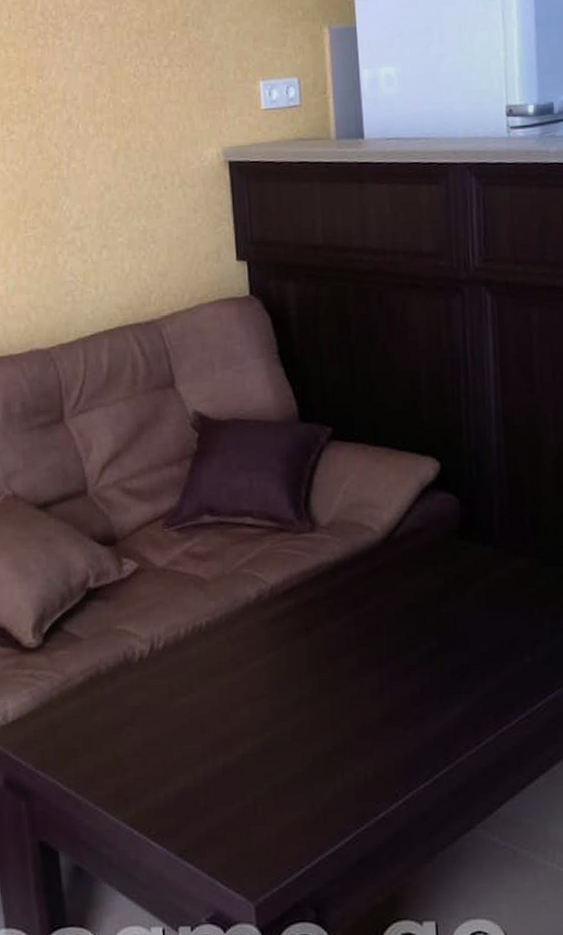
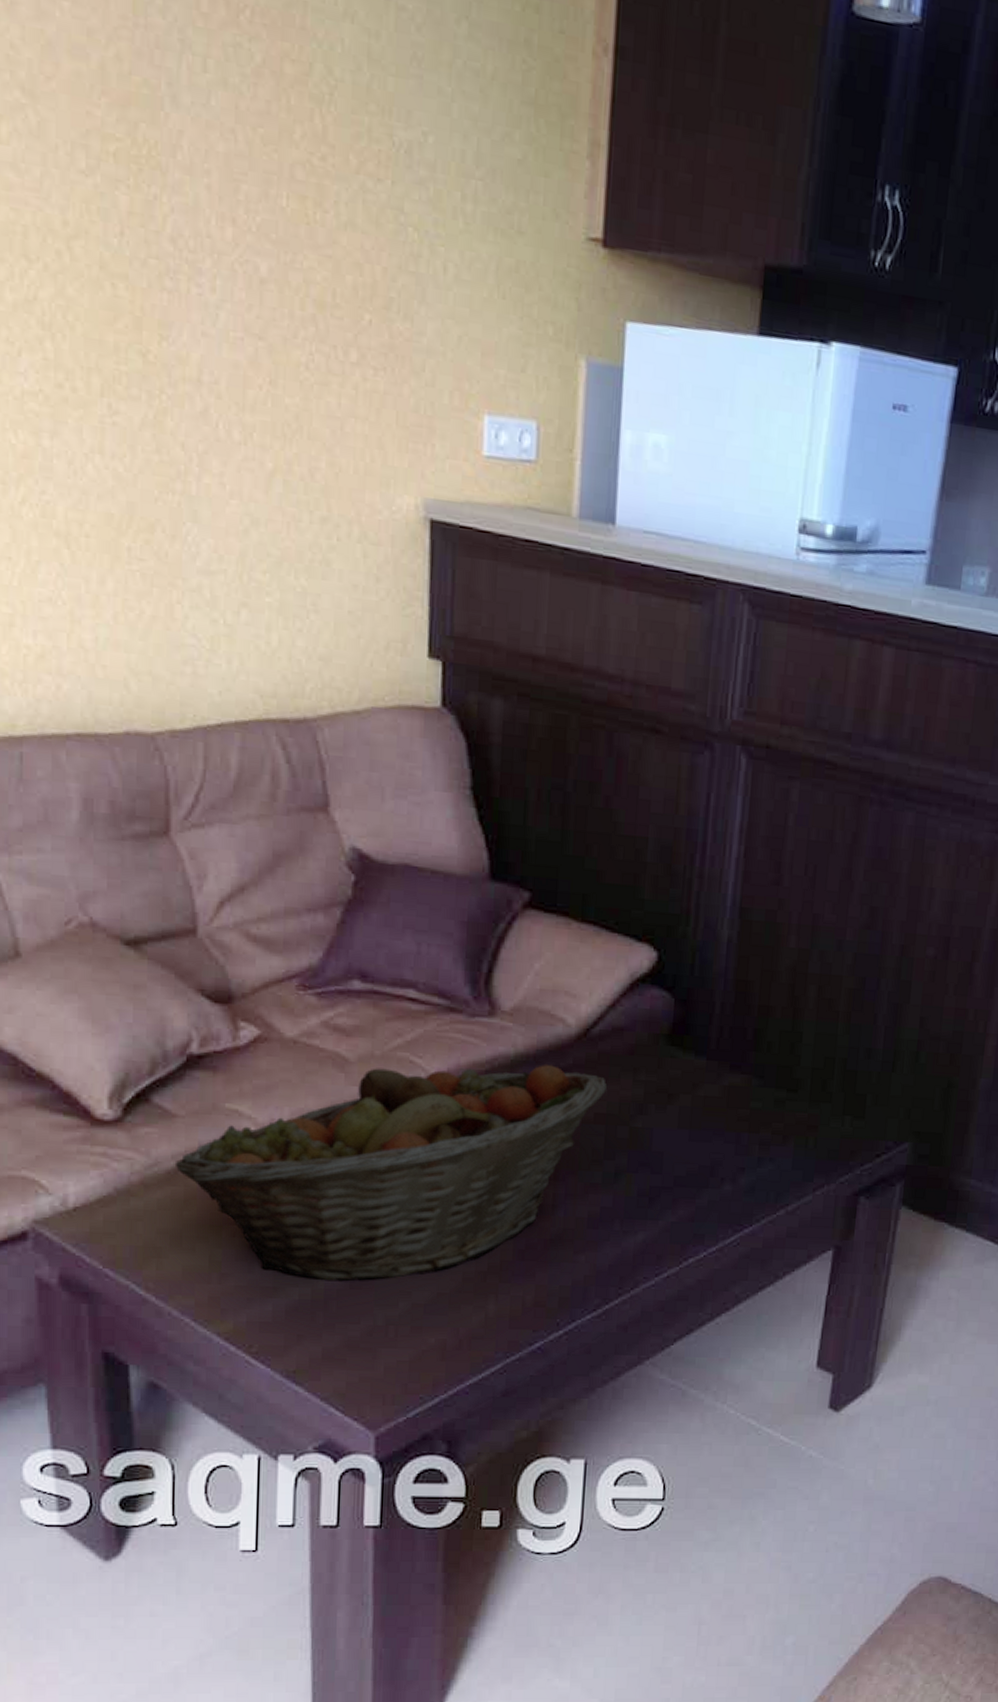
fruit basket: none [84,567,413,769] -> present [176,1065,608,1282]

